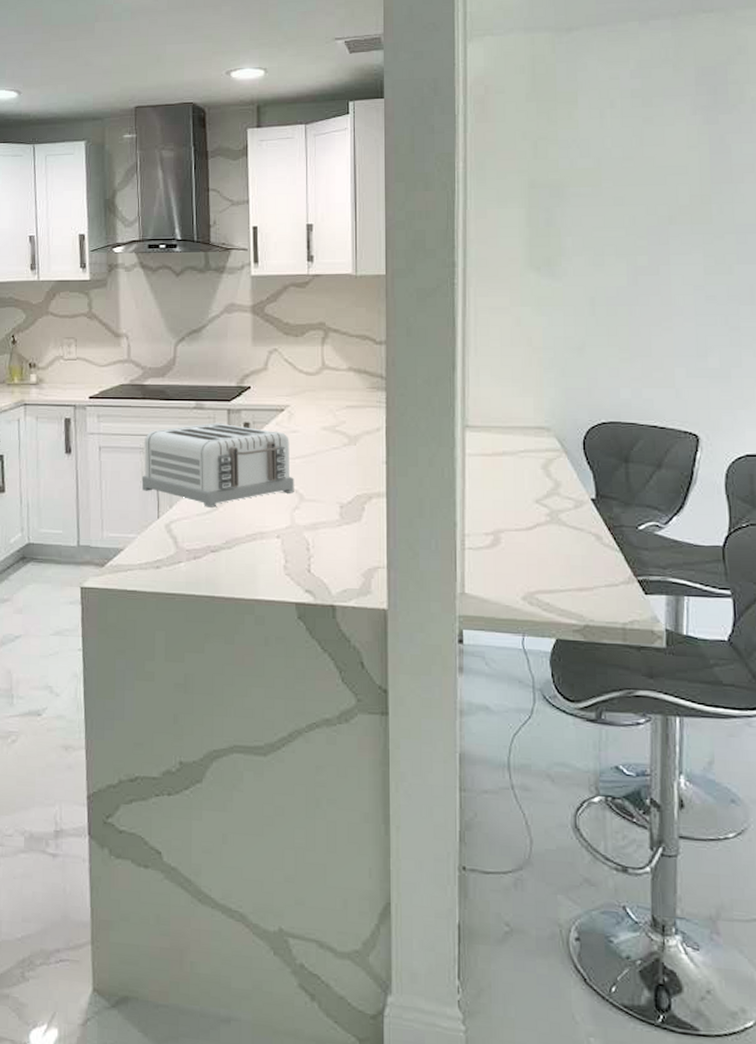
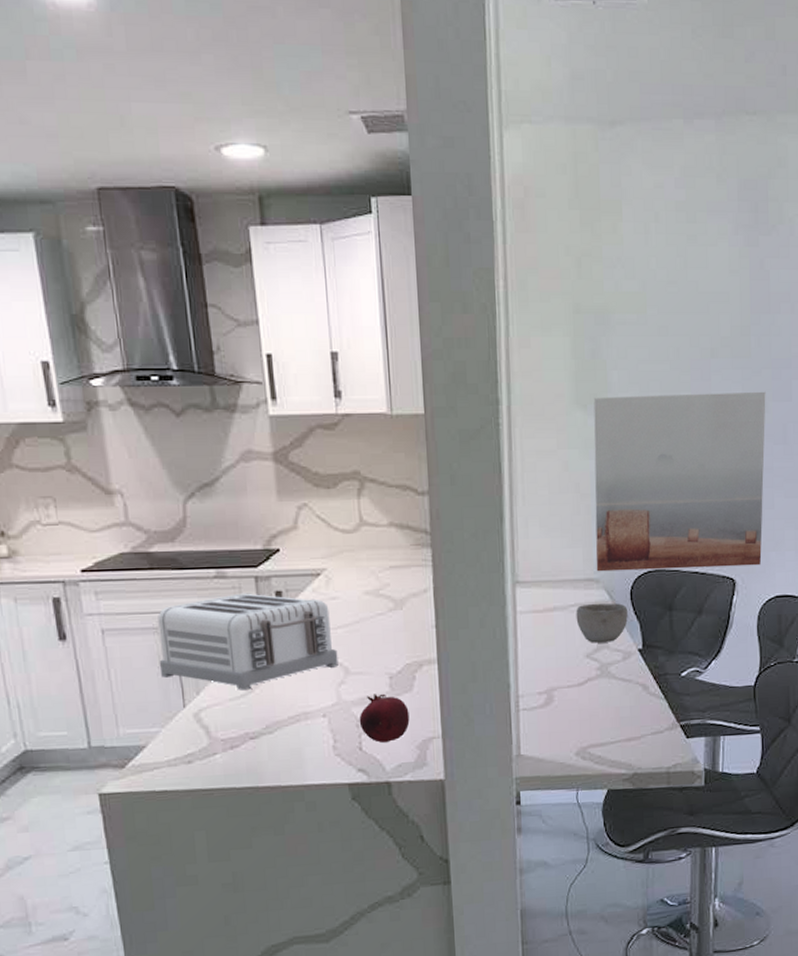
fruit: none [309,521,357,567] -> present [359,693,410,743]
bowl: none [525,450,580,490] -> present [576,603,628,643]
wall art: none [547,255,730,423] -> present [593,391,766,572]

